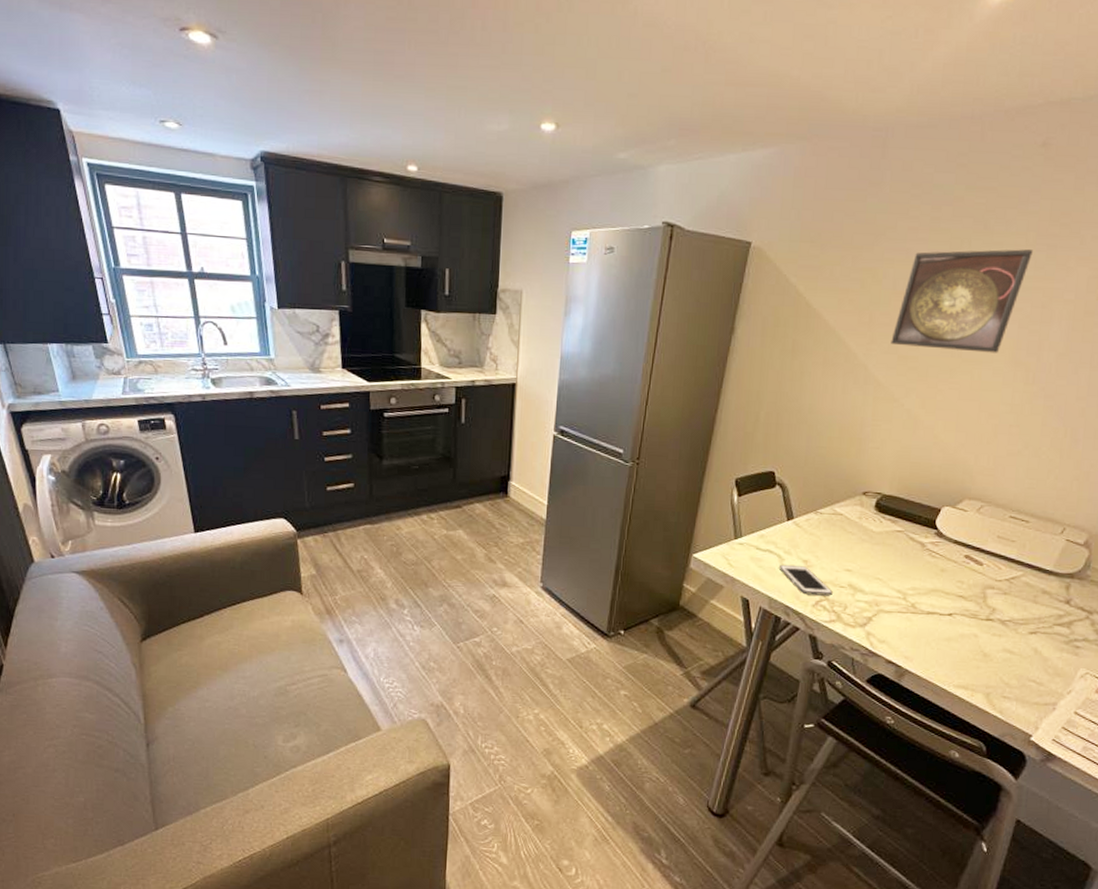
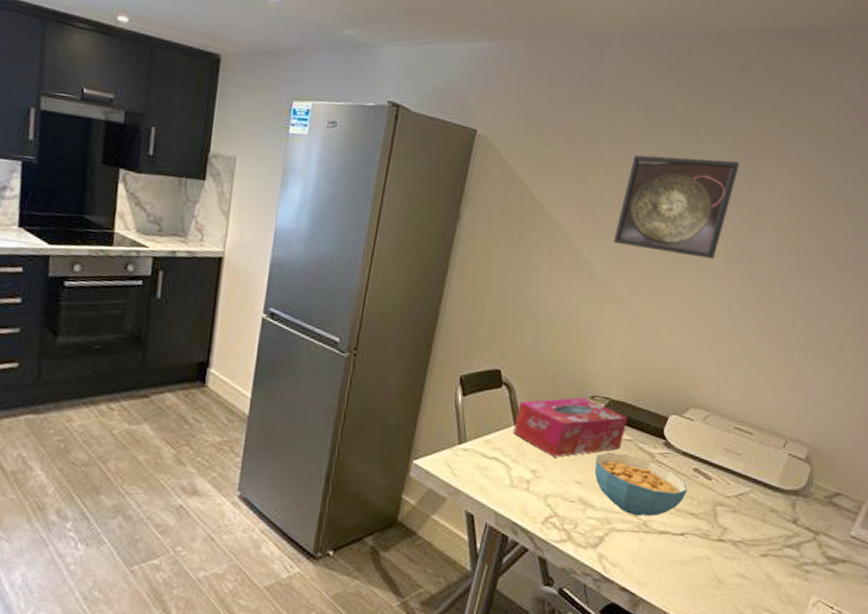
cell phone: present [778,564,833,596] -> none [505,474,563,512]
tissue box: none [786,494,900,548] -> present [513,397,628,458]
cereal bowl: none [865,543,958,599] -> present [595,453,688,517]

